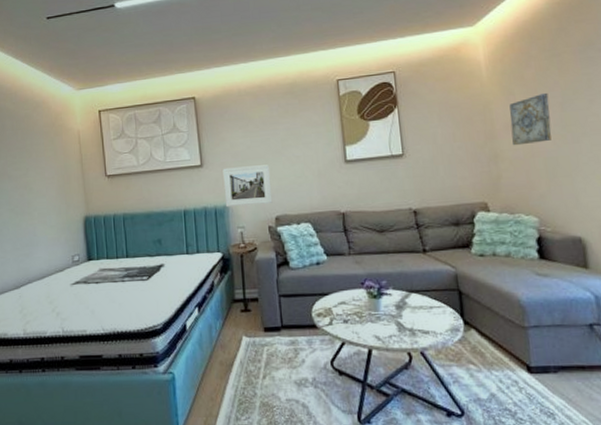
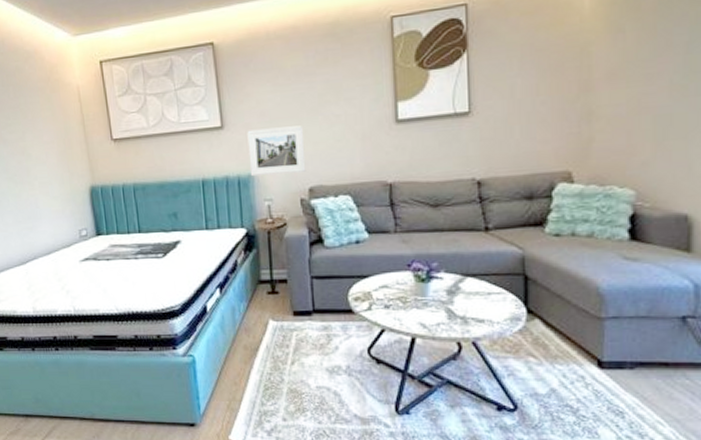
wall art: present [509,92,552,146] -> none [614,28,671,100]

